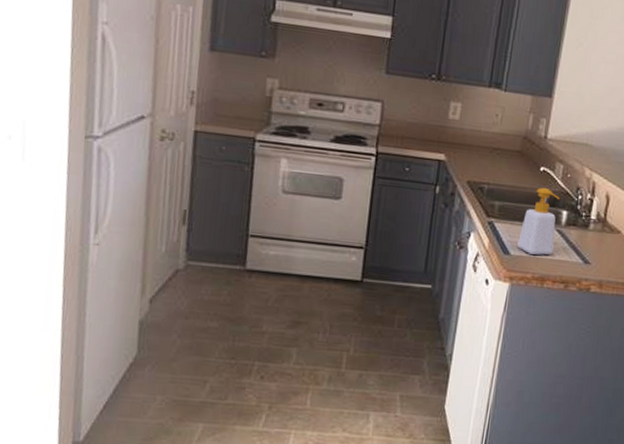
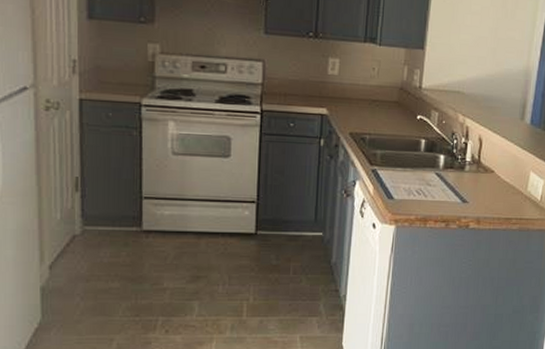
soap bottle: present [517,187,561,256] -> none [400,134,438,198]

